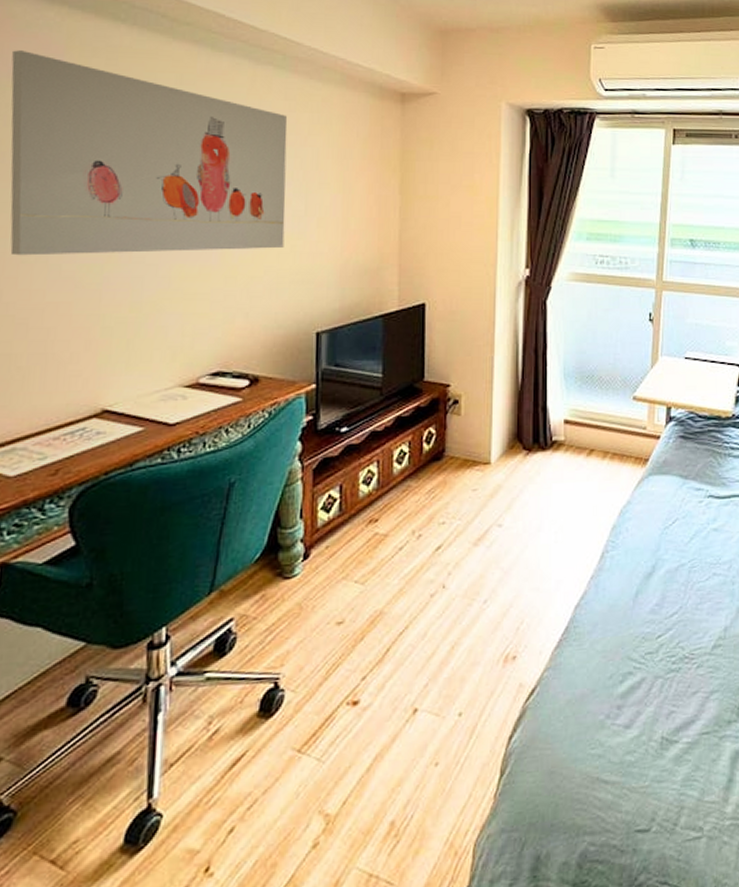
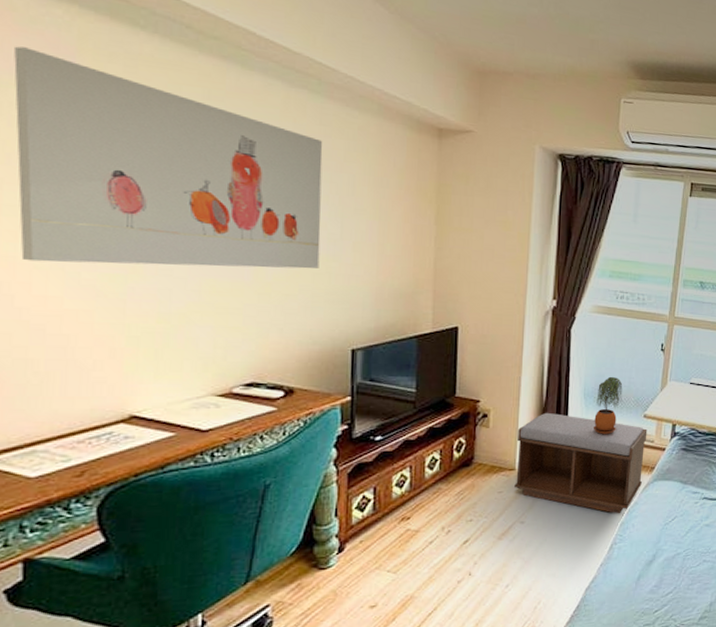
bench: none [490,396,638,516] -> present [514,412,648,514]
potted plant: none [577,352,607,422] -> present [594,376,623,435]

